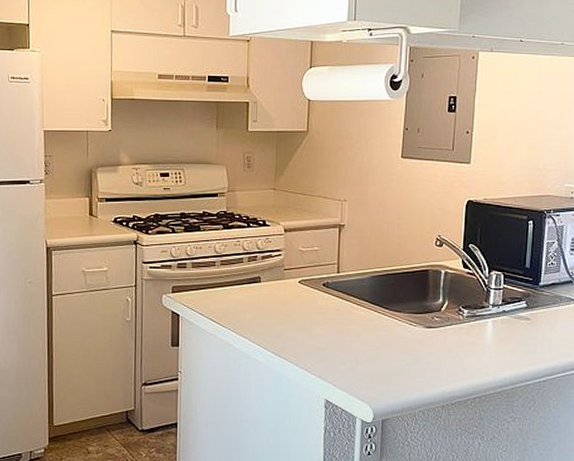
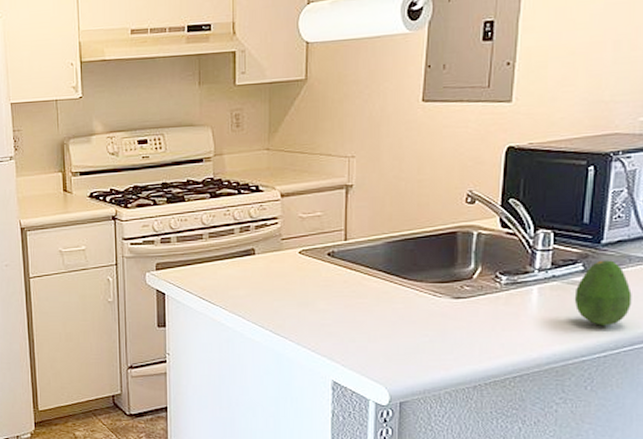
fruit: none [520,299,563,355] -> present [574,260,632,326]

